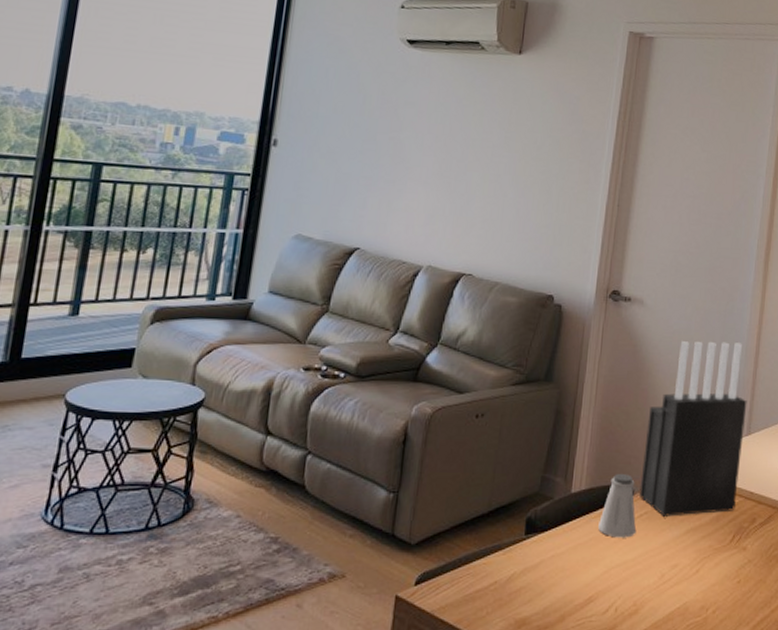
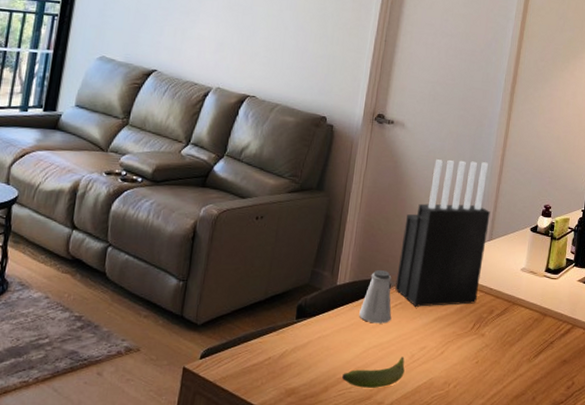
banana: none [581,577,654,616] -> present [342,357,405,388]

